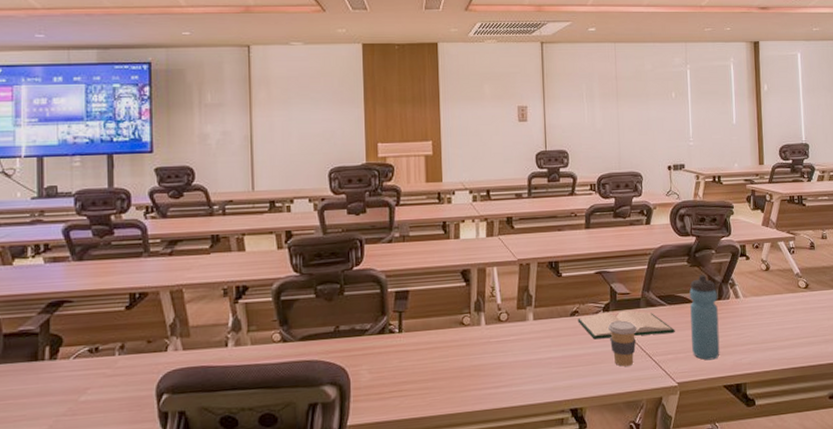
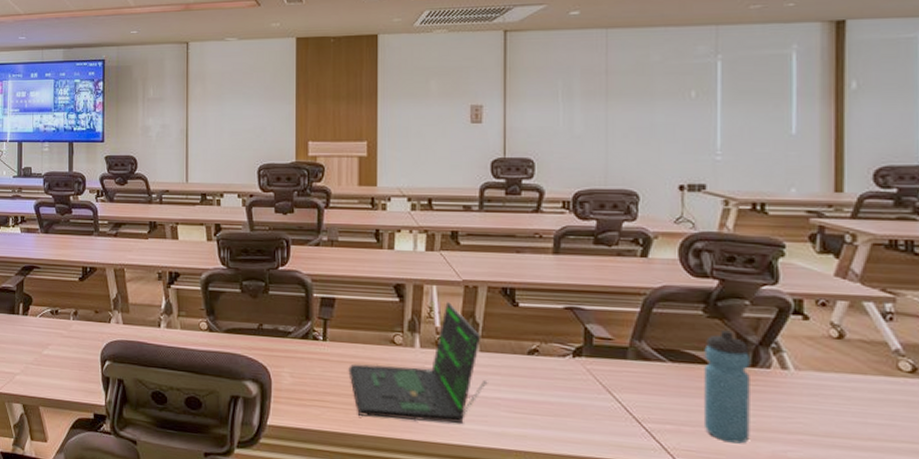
laptop: none [423,280,541,398] -> present [348,302,488,423]
hardback book: present [577,310,675,340] -> none [537,356,679,398]
coffee cup: present [607,320,637,367] -> none [578,369,621,428]

